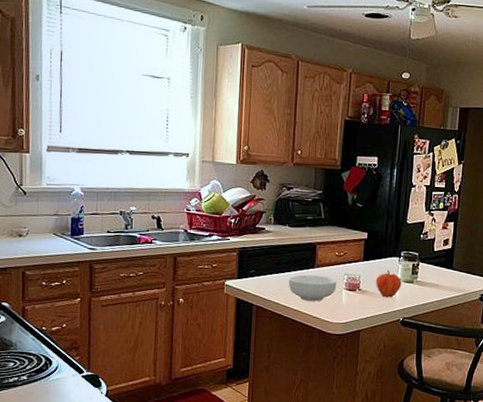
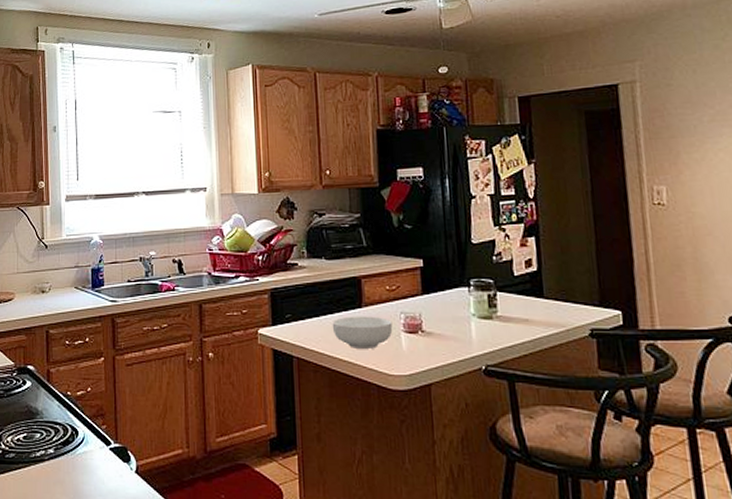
fruit: present [376,269,402,298] -> none [442,303,478,340]

